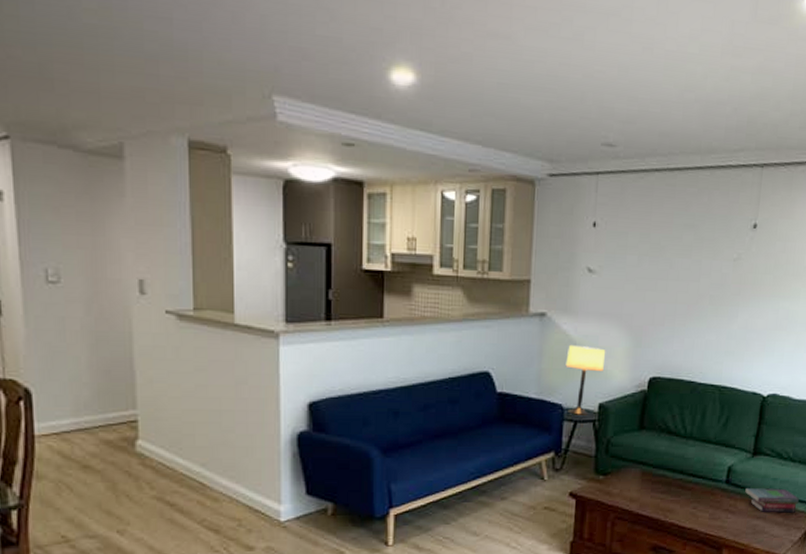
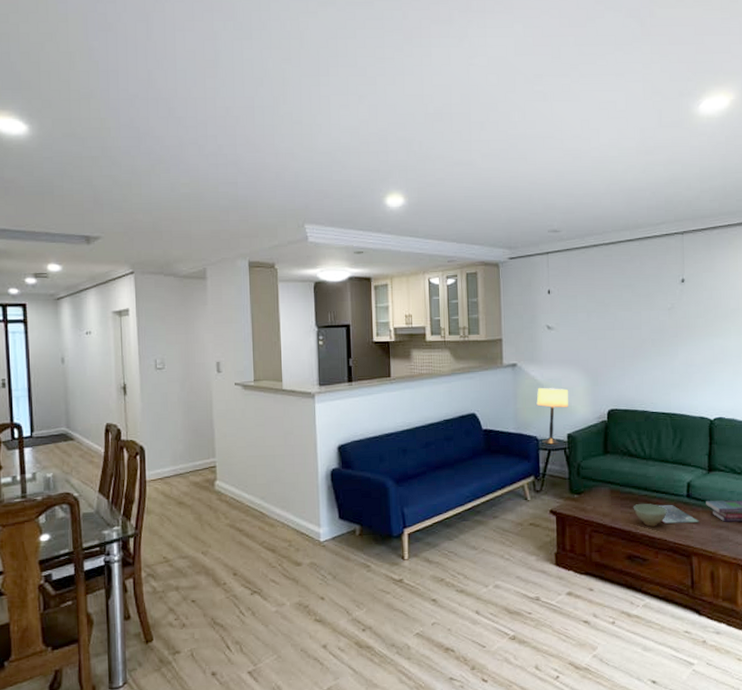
bowl: none [665,489,703,515] -> present [633,504,668,527]
magazine: none [692,490,736,513] -> present [658,504,700,524]

